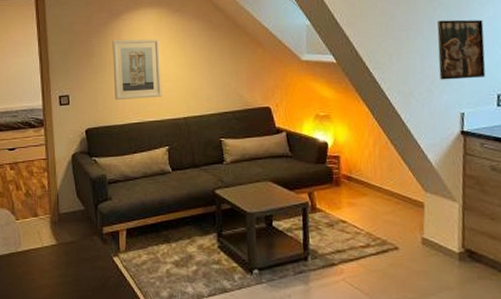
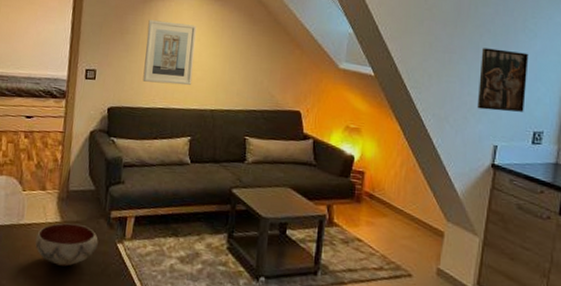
bowl: none [35,243,95,286] -> present [35,223,98,267]

